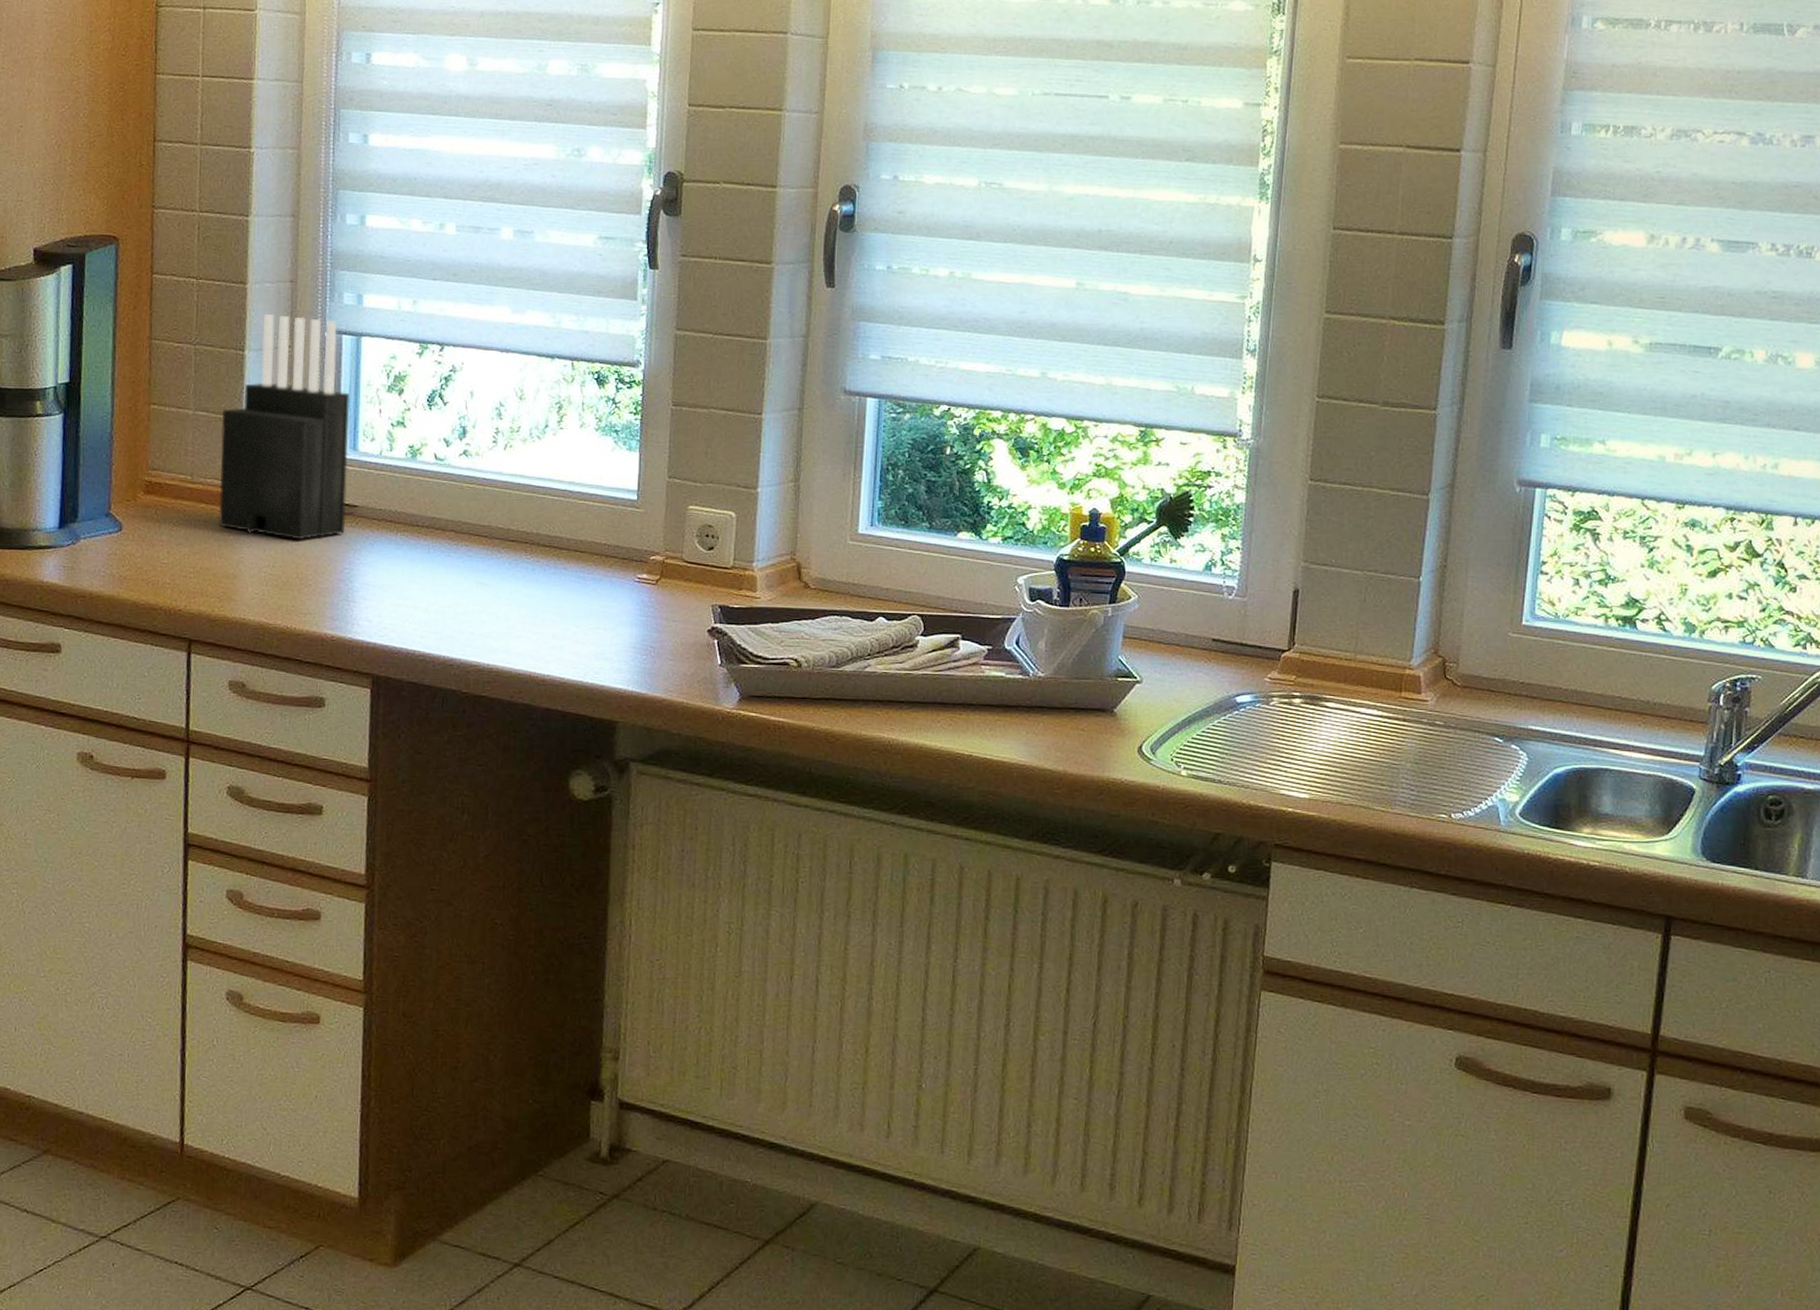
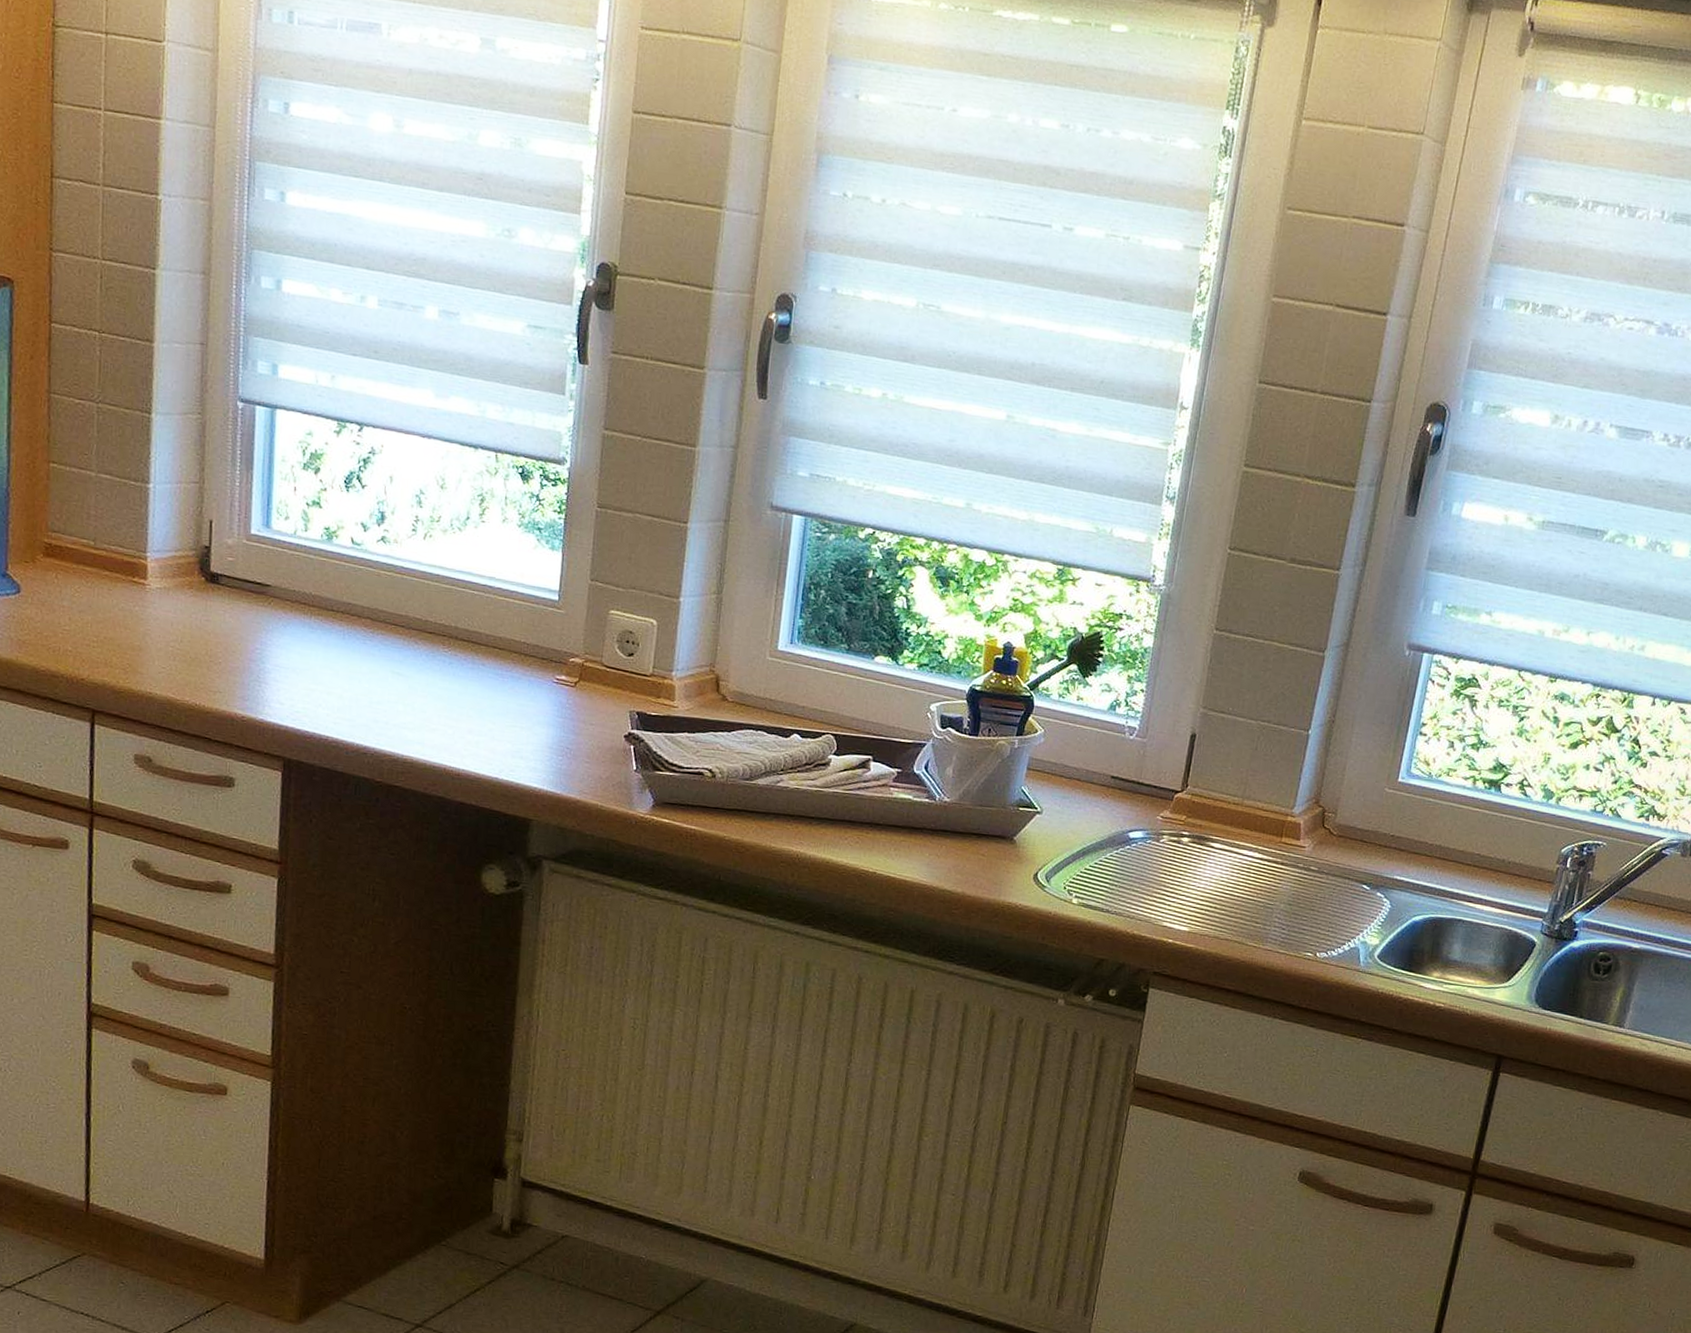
knife block: present [219,313,350,540] -> none [123,376,263,616]

